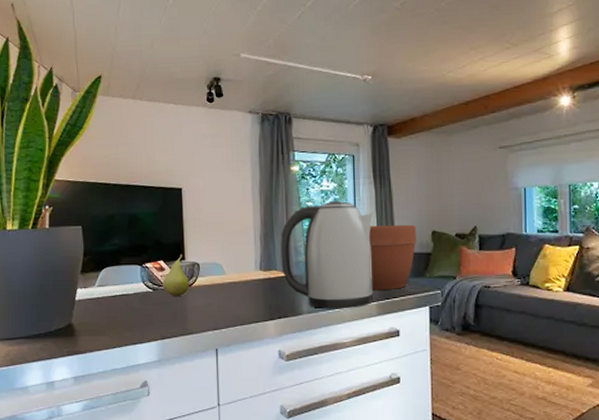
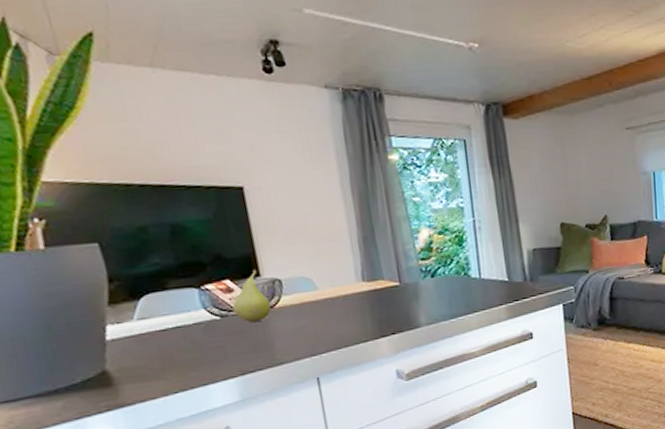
kettle: present [280,200,374,309] -> none [383,193,501,319]
flowerpot: present [369,224,417,291] -> none [490,217,545,294]

